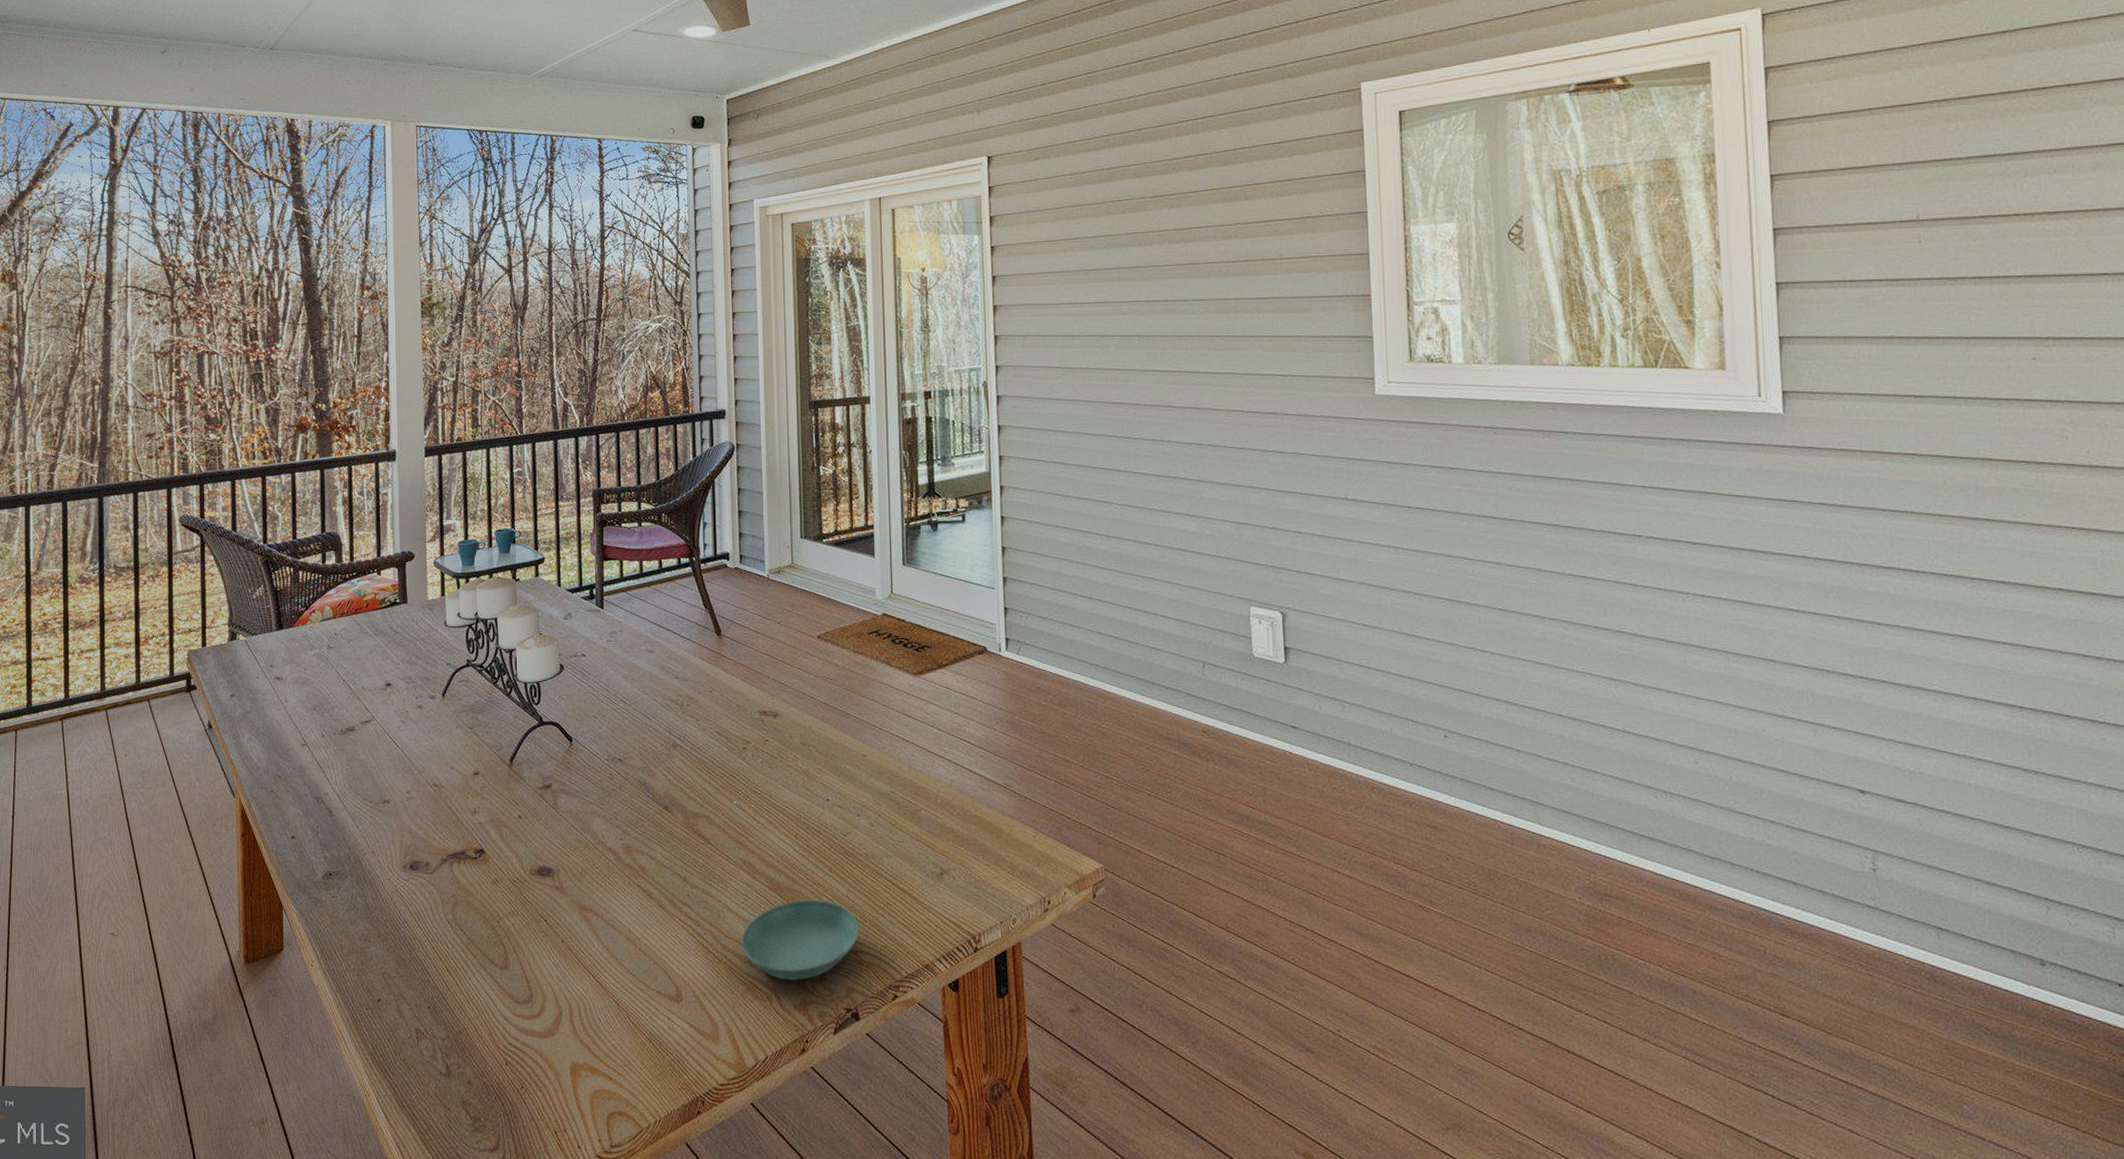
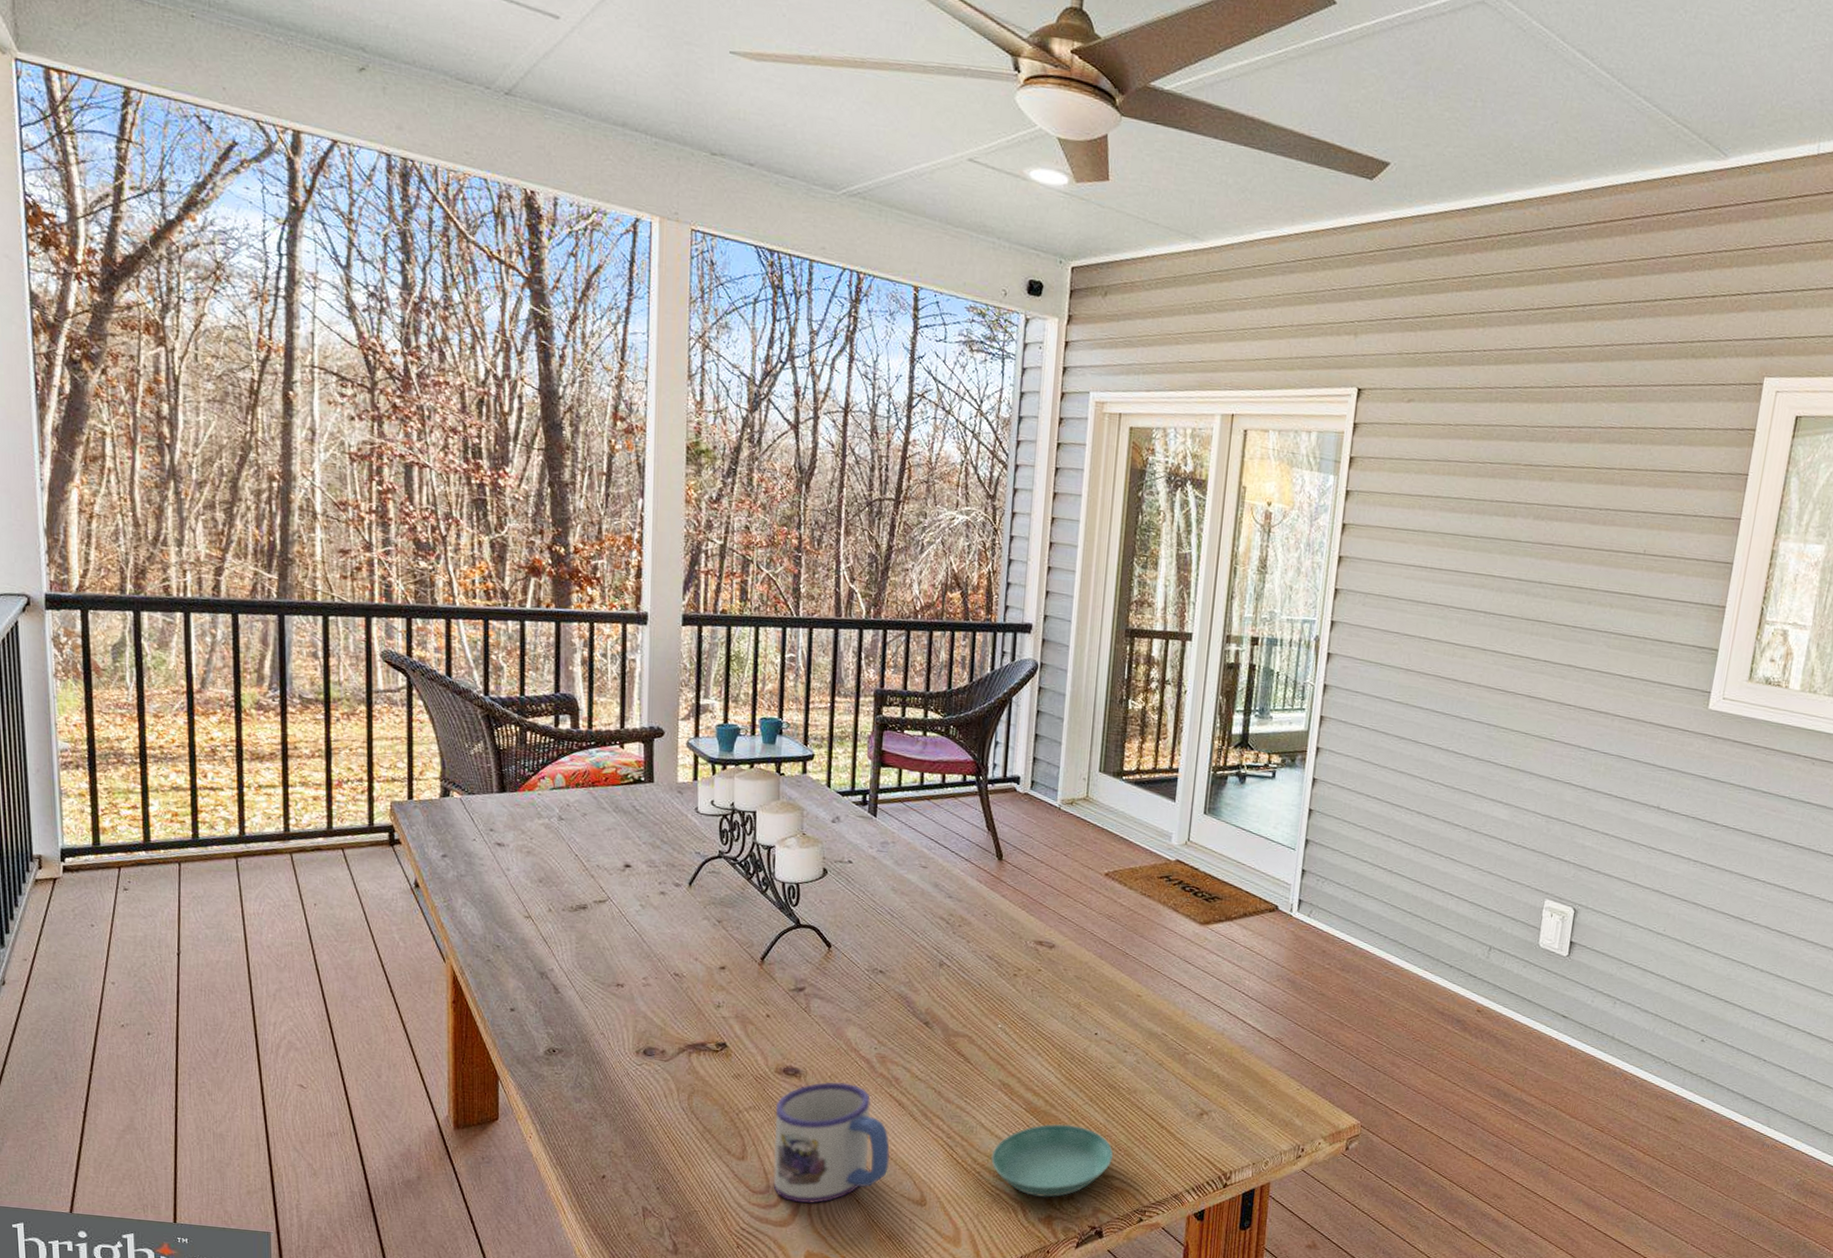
mug: none [532,877,644,1010] -> present [773,1082,890,1203]

